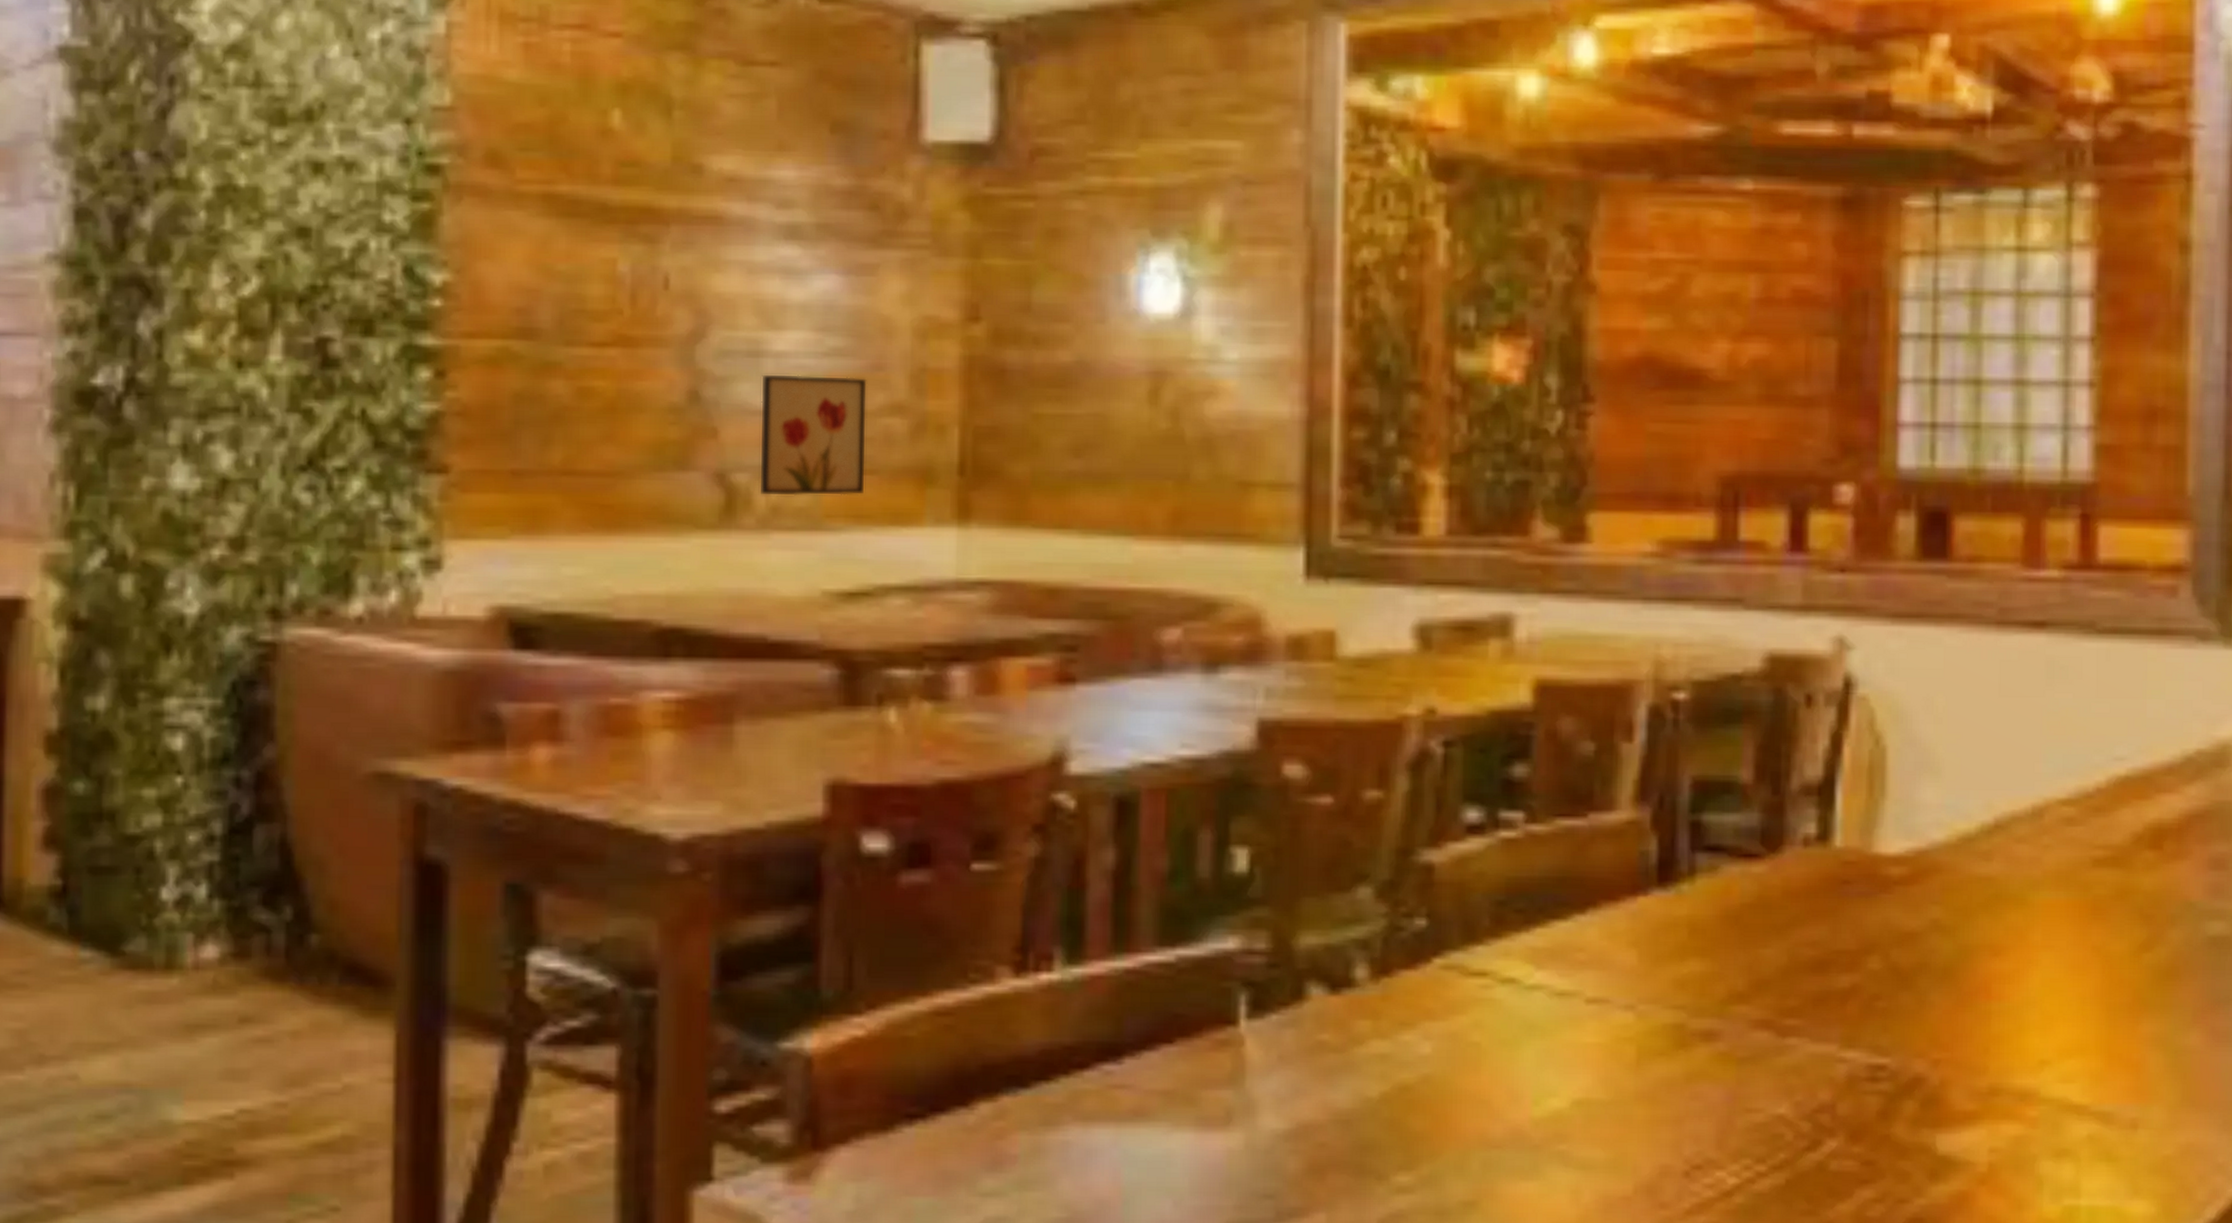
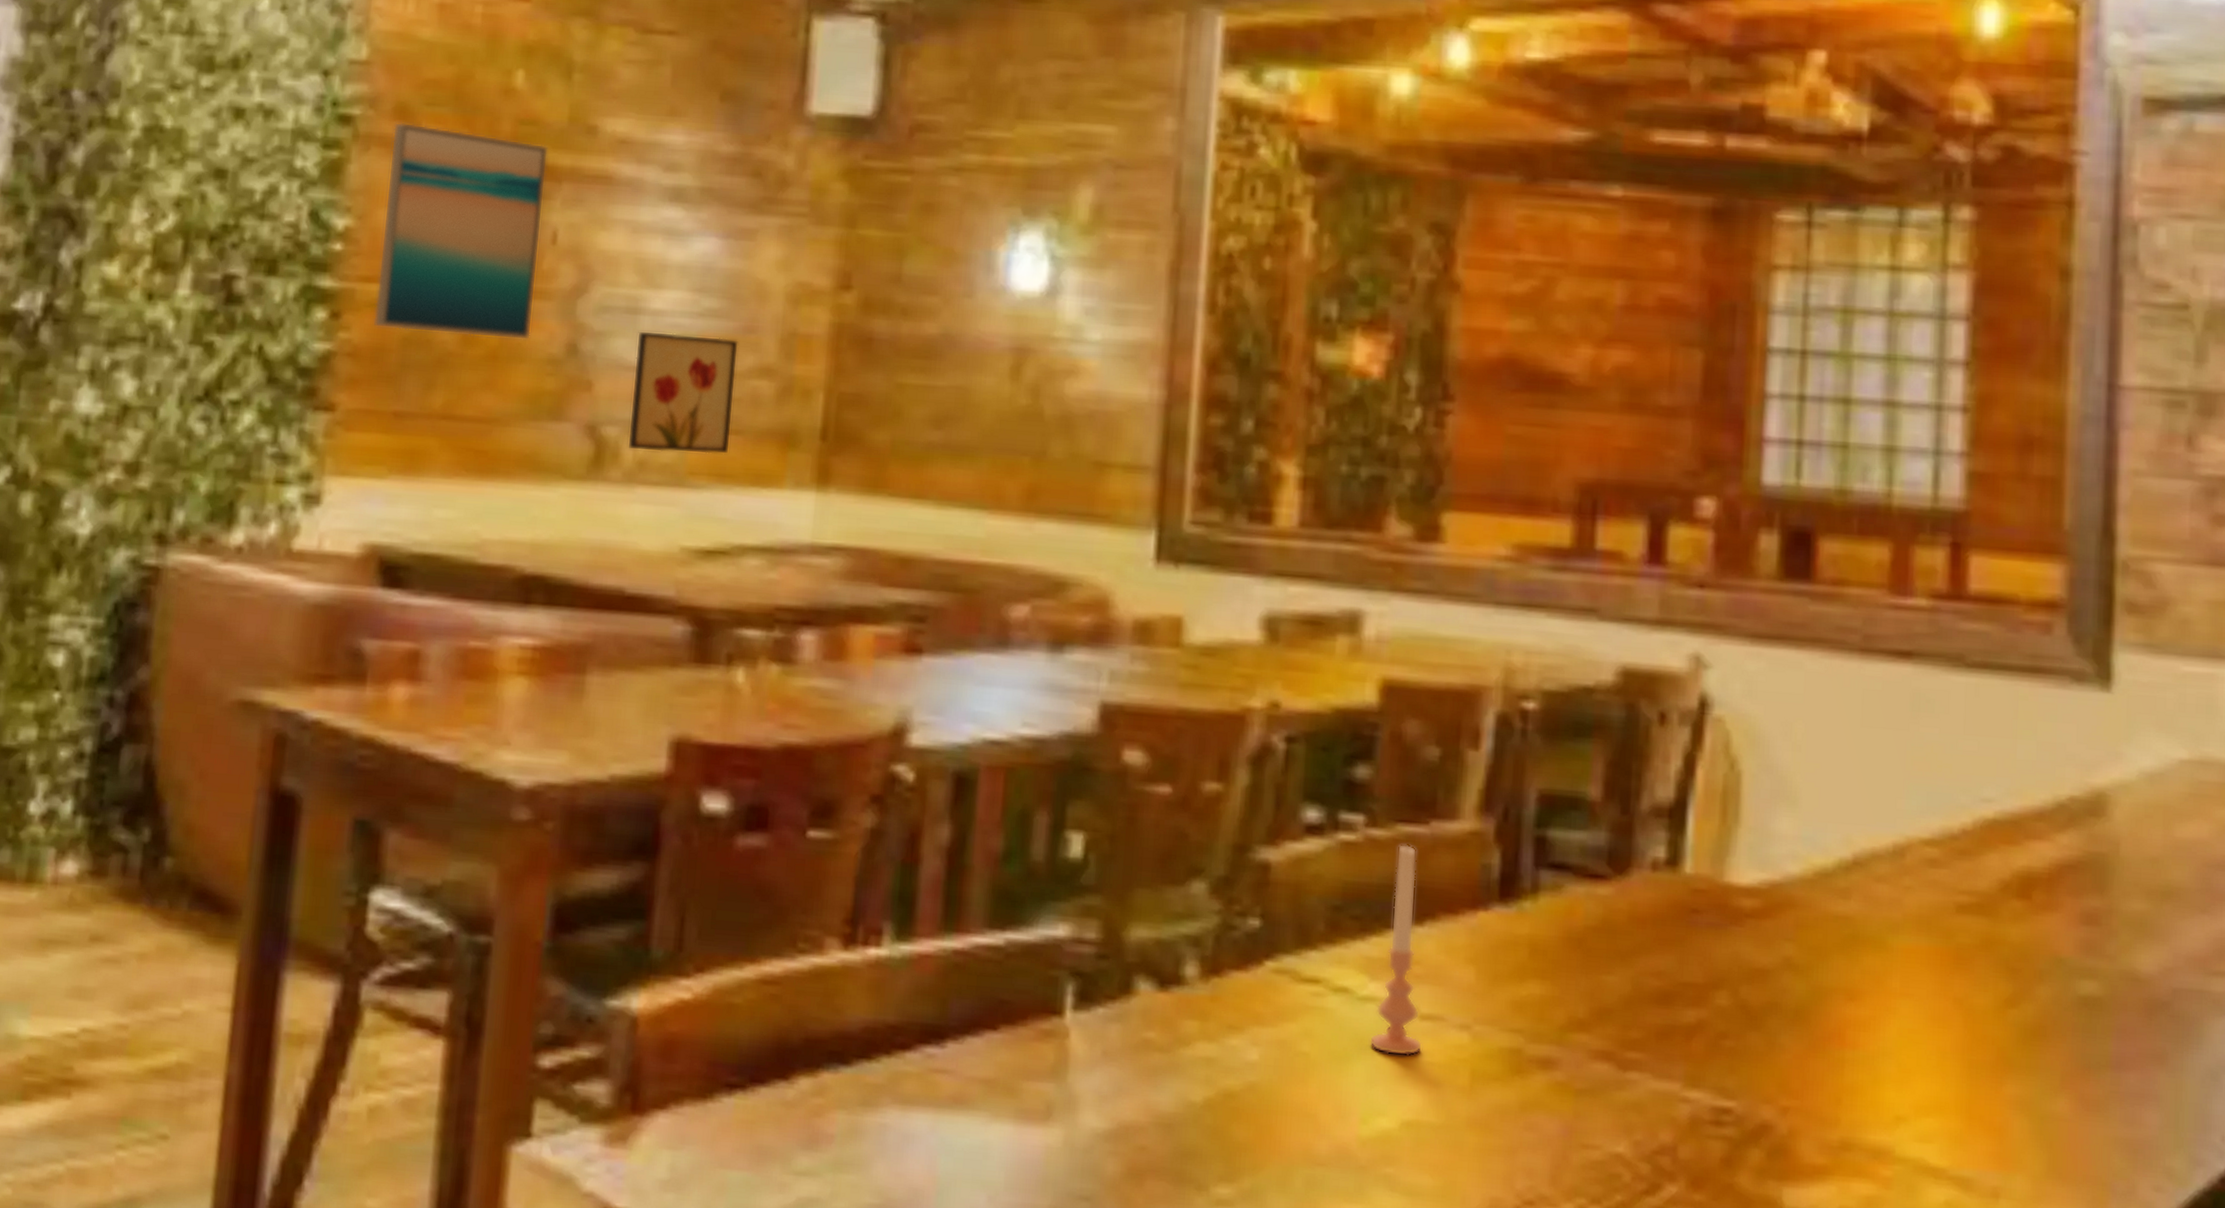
wall art: none [482,169,653,390] -> present [373,122,549,341]
candle: none [1537,837,1590,1039] -> present [1369,843,1423,1056]

